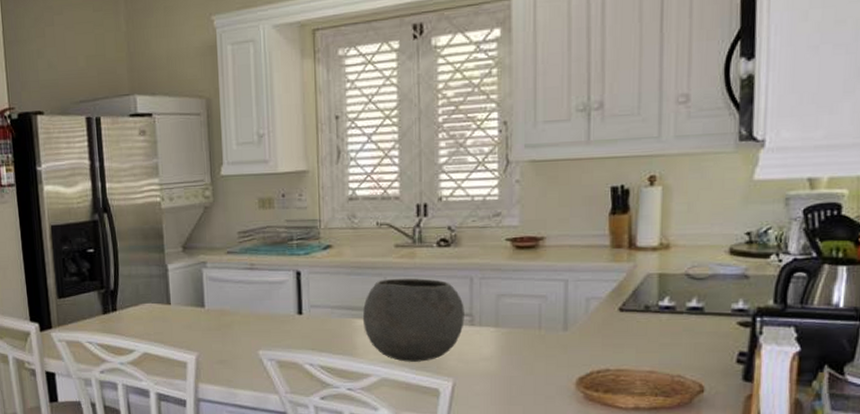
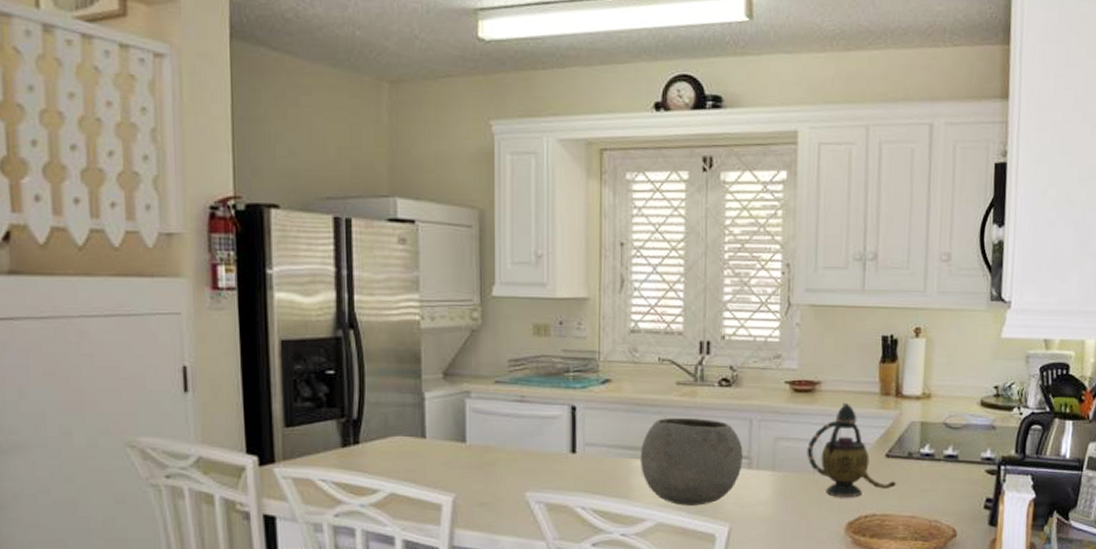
teapot: none [532,257,632,352] -> present [807,402,896,497]

